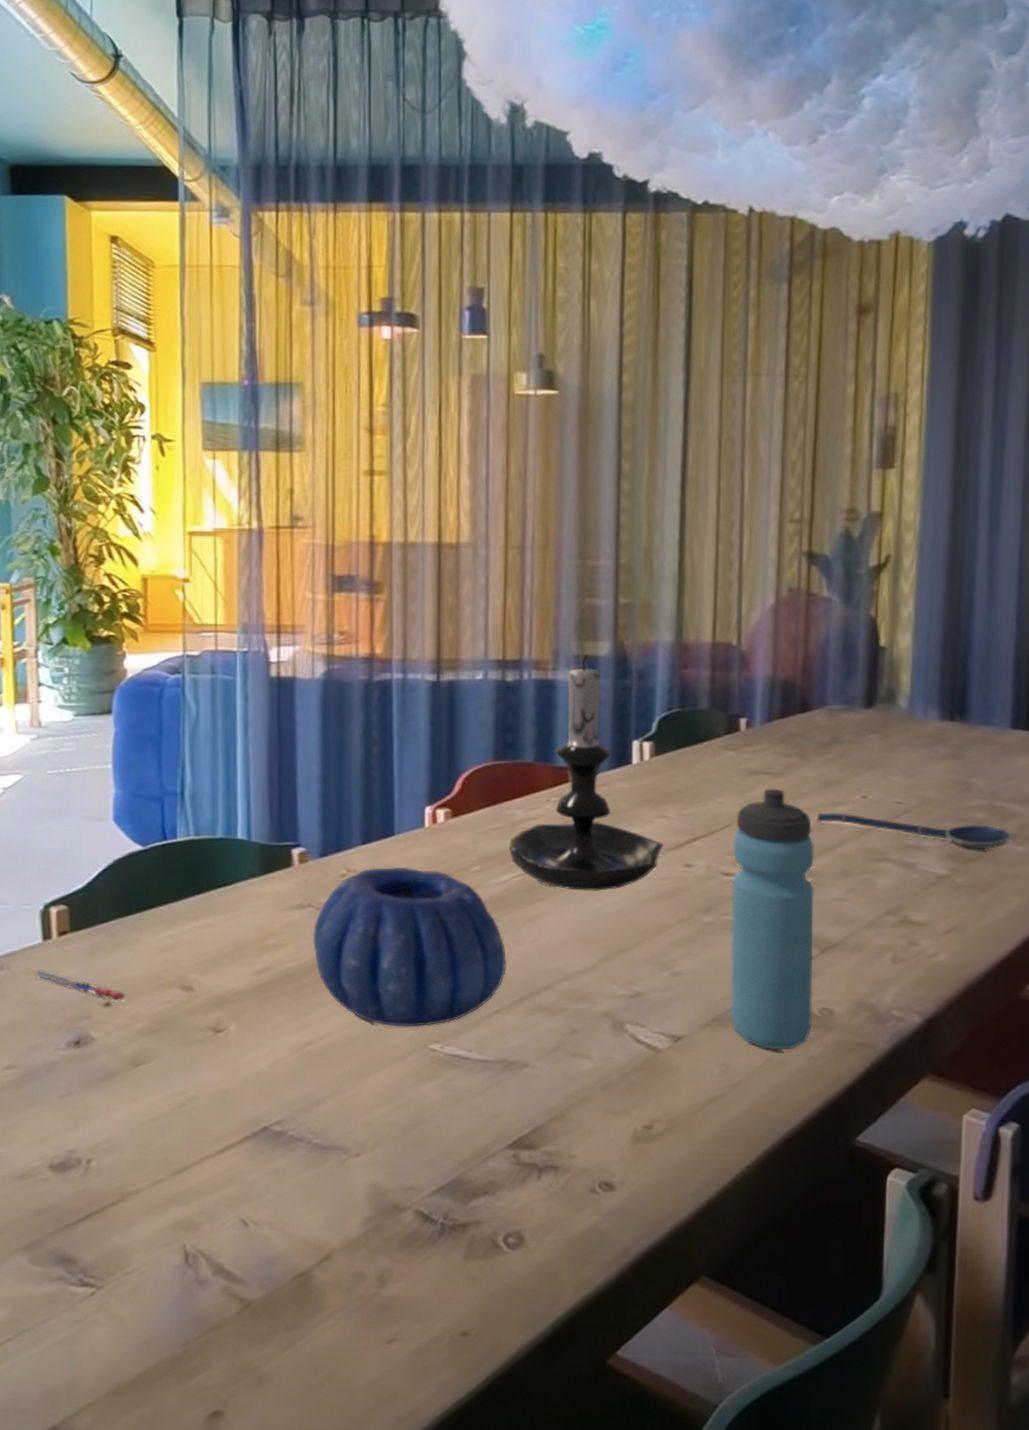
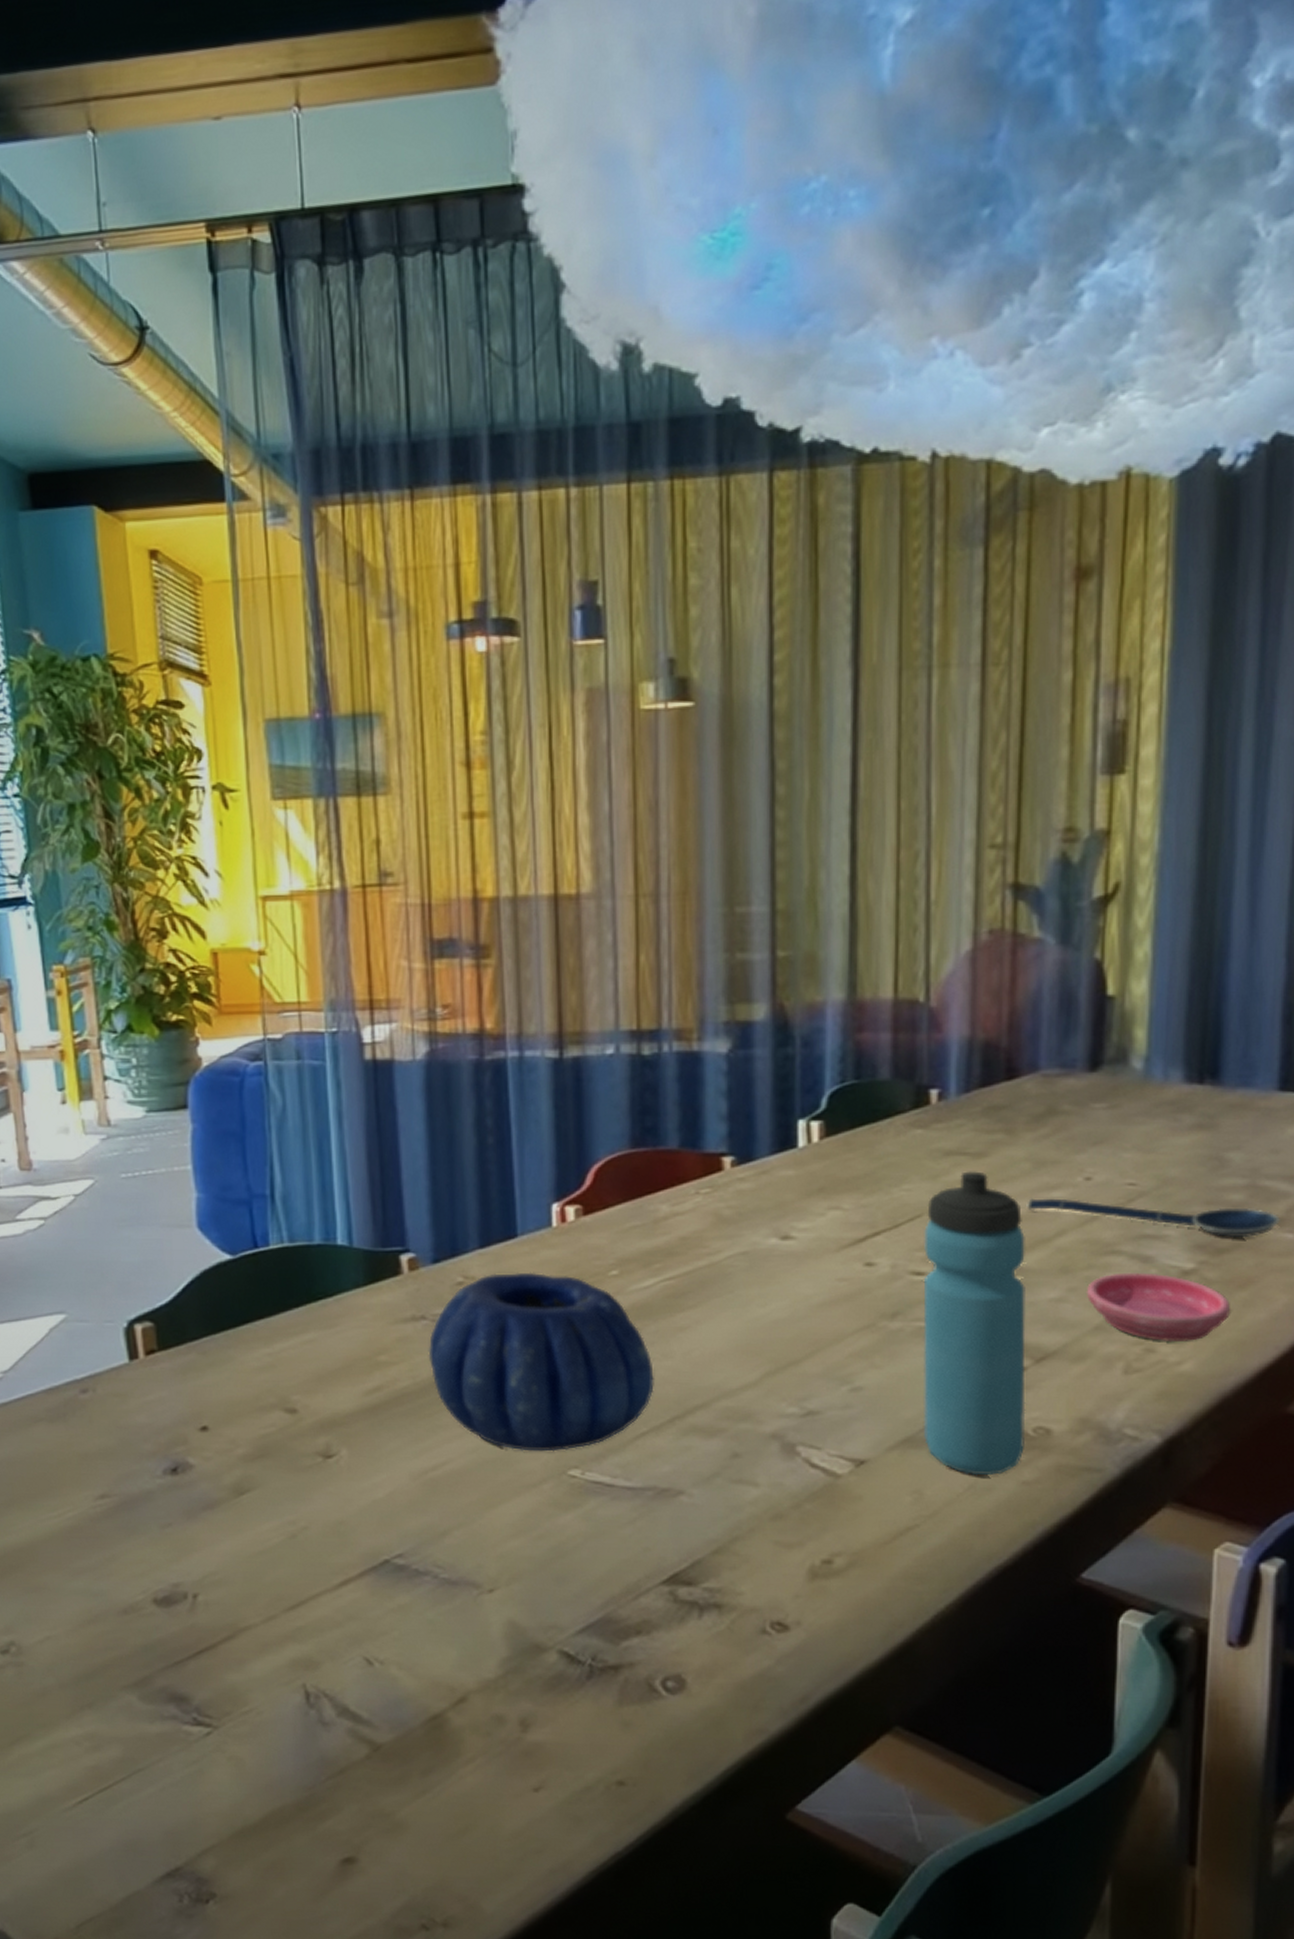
pen: present [34,969,126,1002] -> none [122,1392,224,1426]
candle holder: present [509,655,663,891] -> none [653,1020,838,1296]
saucer: none [862,877,975,937] -> present [1086,1272,1230,1343]

